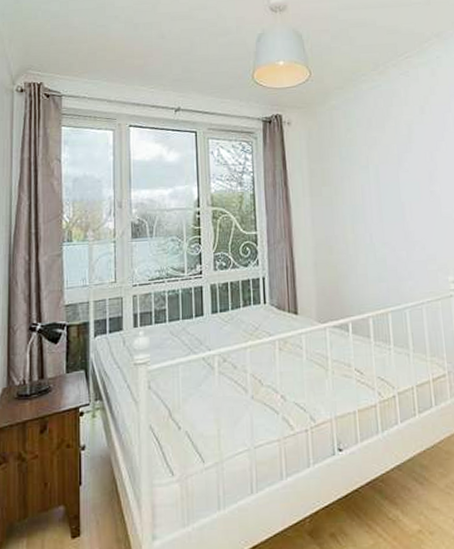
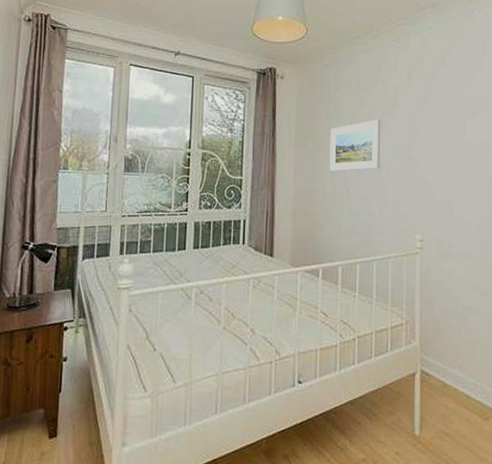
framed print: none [345,157,402,217] -> present [329,119,381,172]

